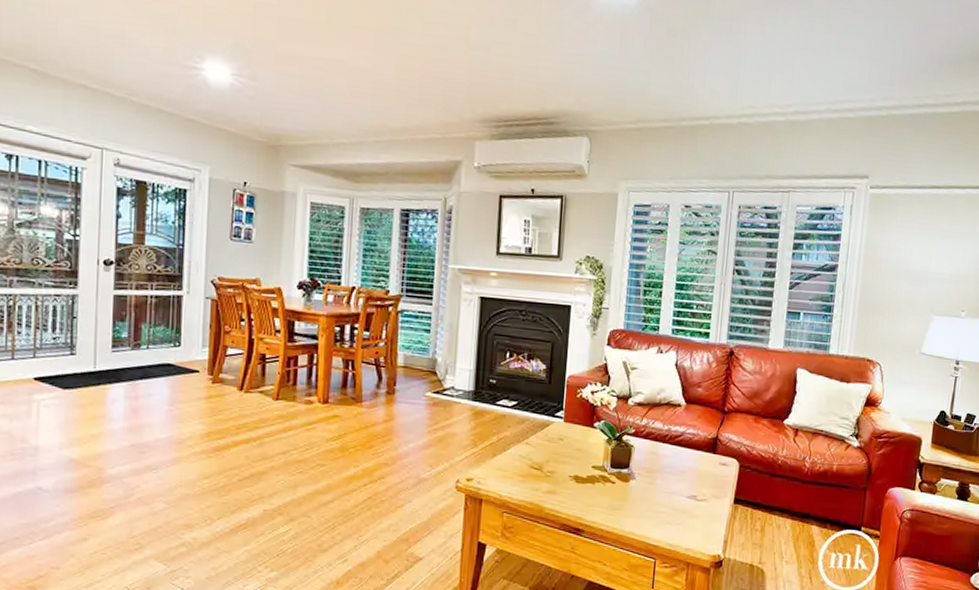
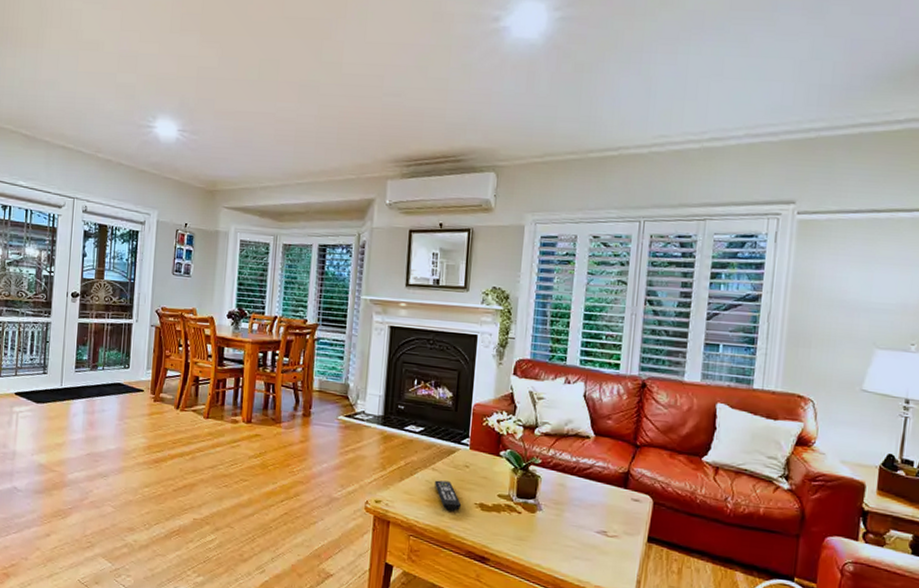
remote control: none [528,454,556,485] -> present [434,480,462,511]

